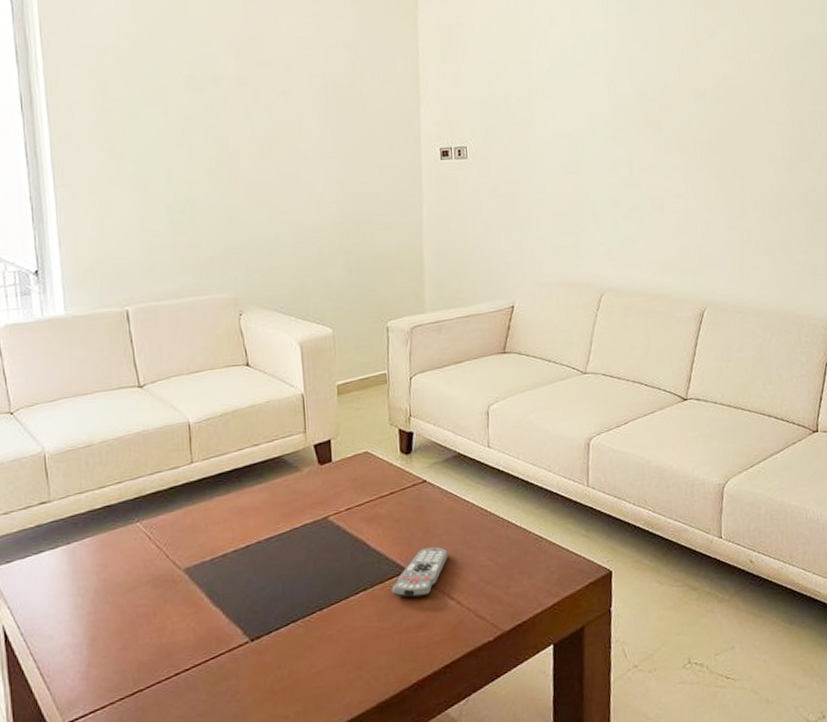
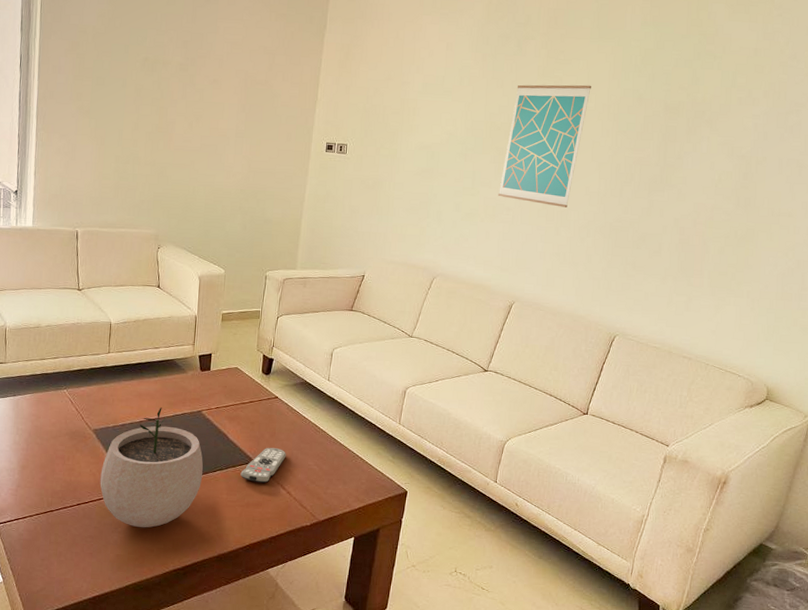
plant pot: none [202,522,342,689] -> present [100,407,203,528]
wall art: none [663,33,753,184] -> present [497,84,591,208]

